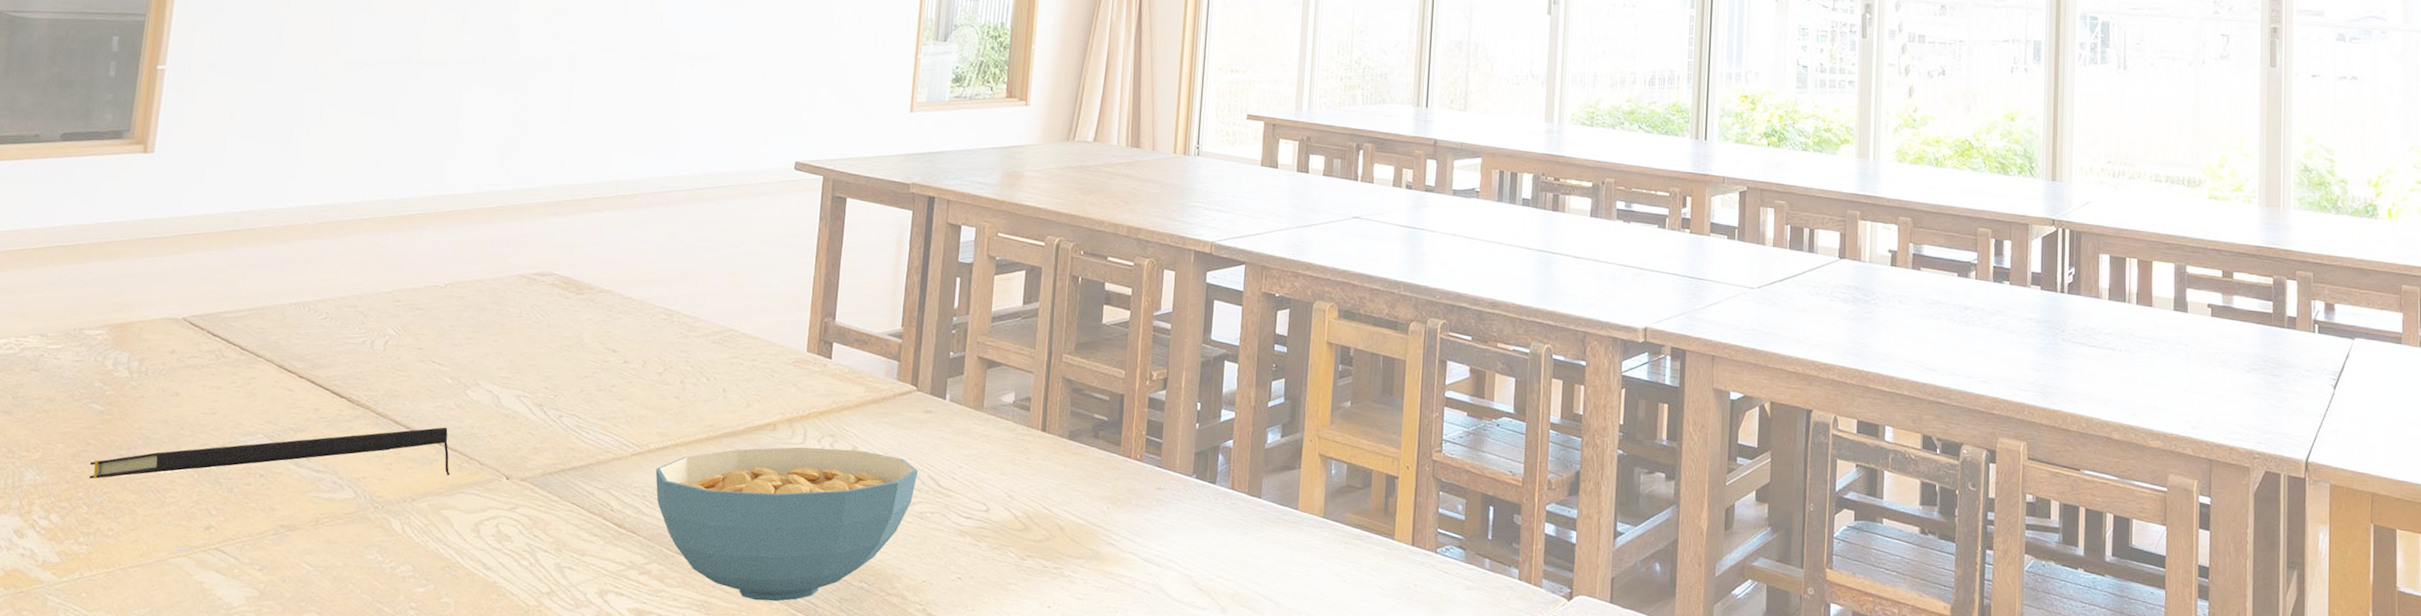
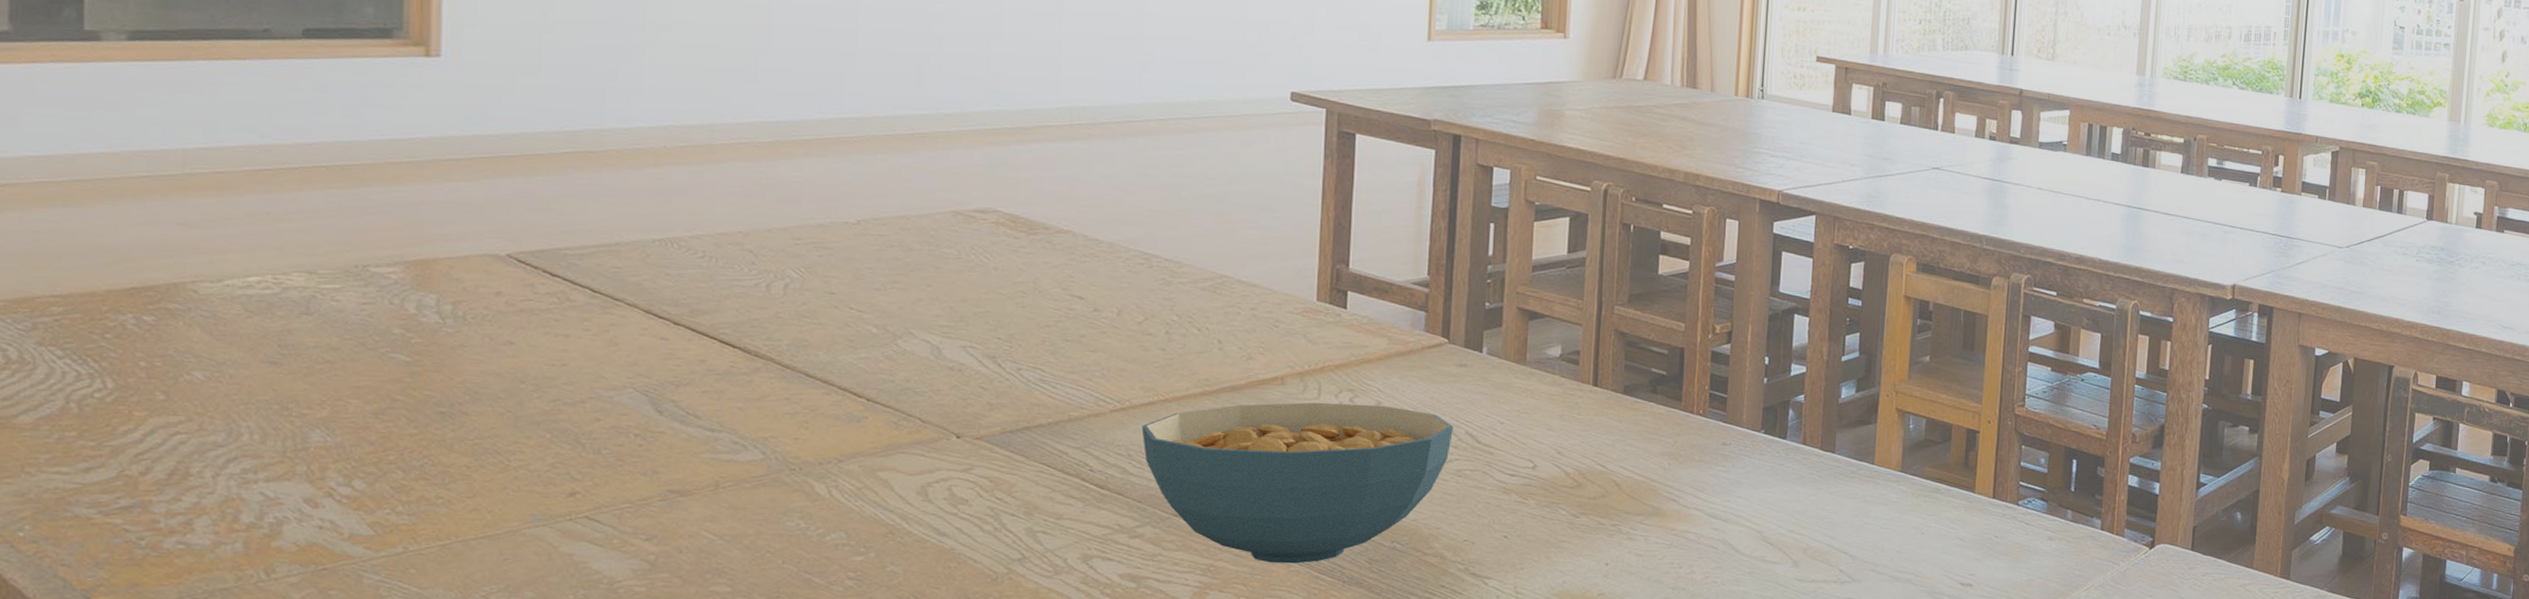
notepad: present [89,427,450,479] -> none [399,381,884,440]

